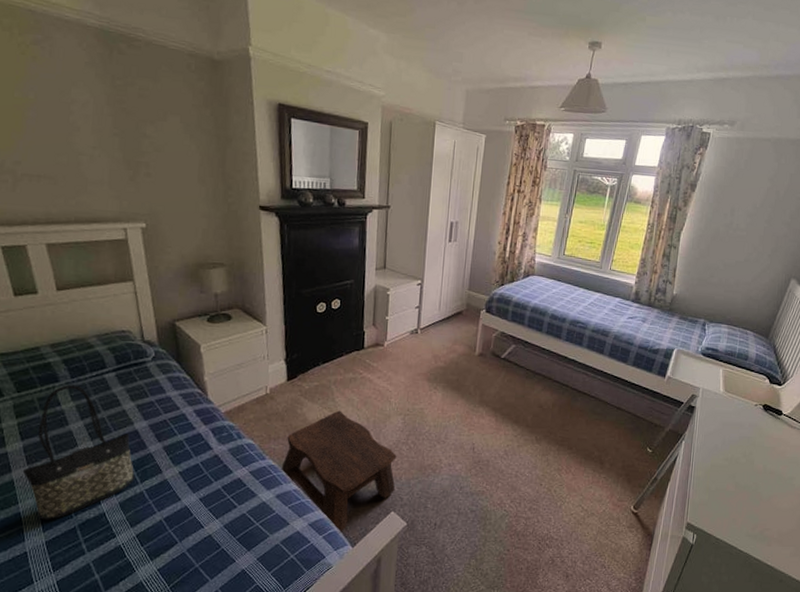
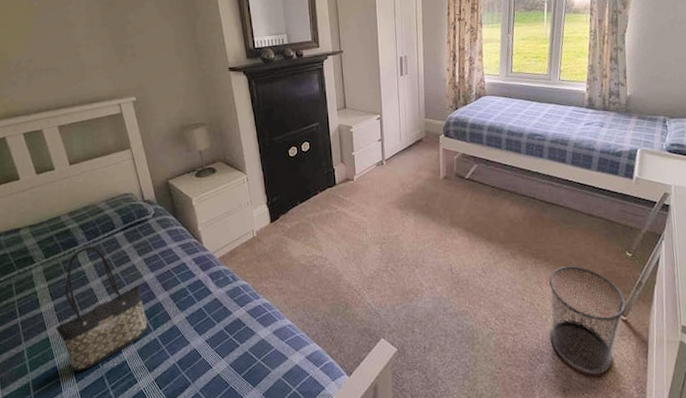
stool: present [281,410,397,534] -> none [274,245,381,364]
waste bin: none [561,456,639,561] -> present [549,266,627,373]

